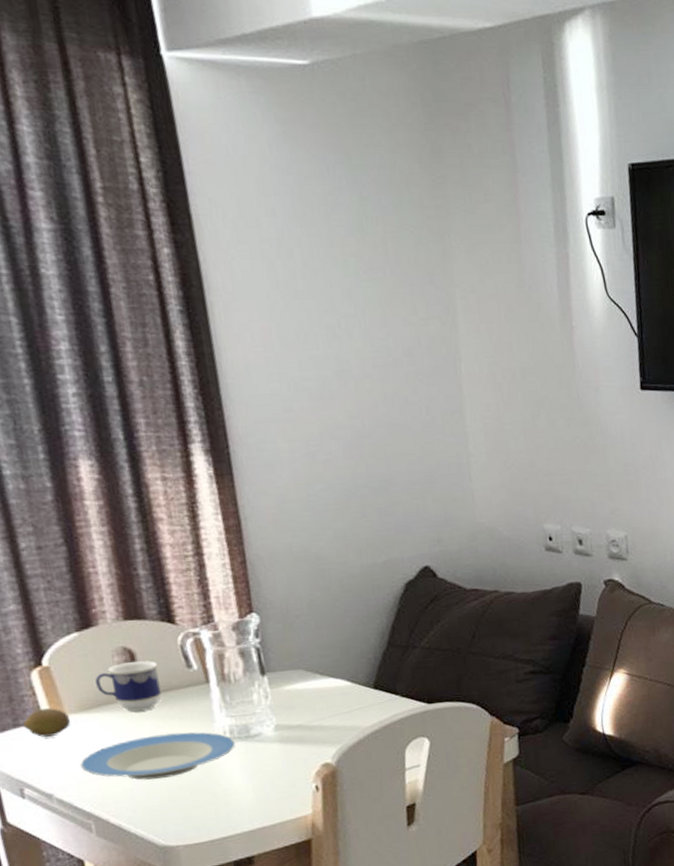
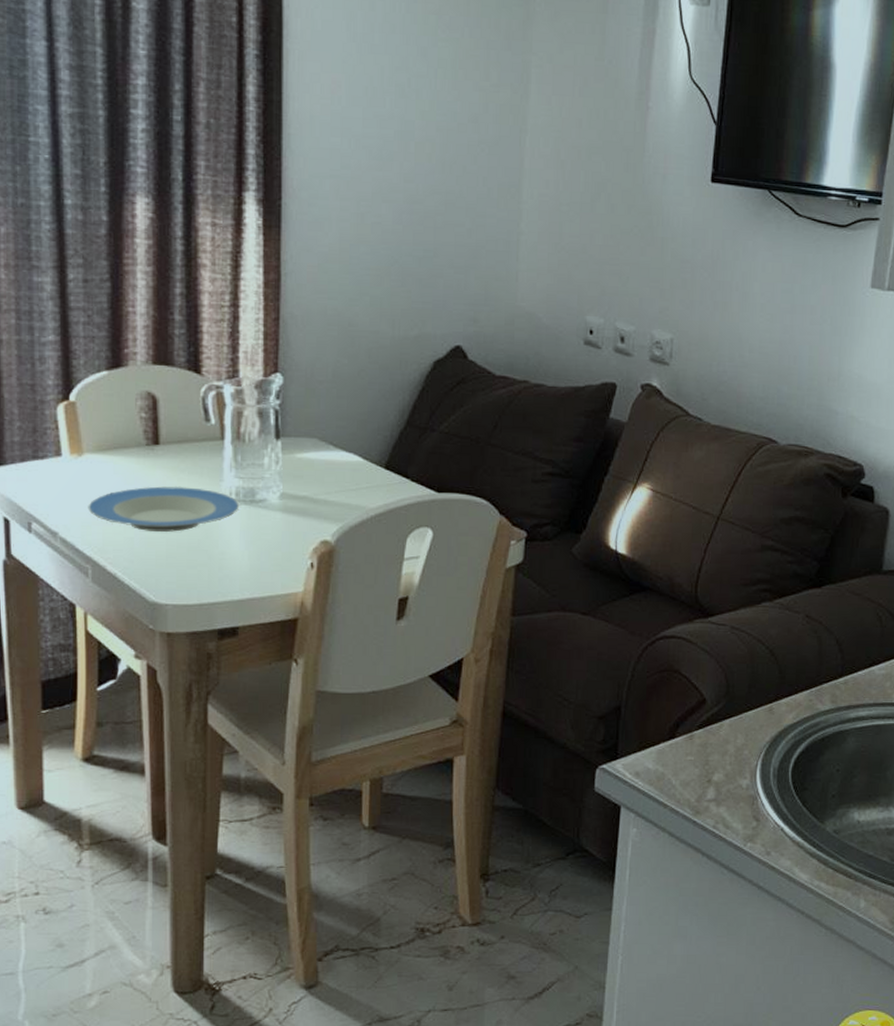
fruit: present [23,708,71,737] -> none [42,444,87,473]
cup: present [95,660,161,712] -> none [116,407,178,459]

